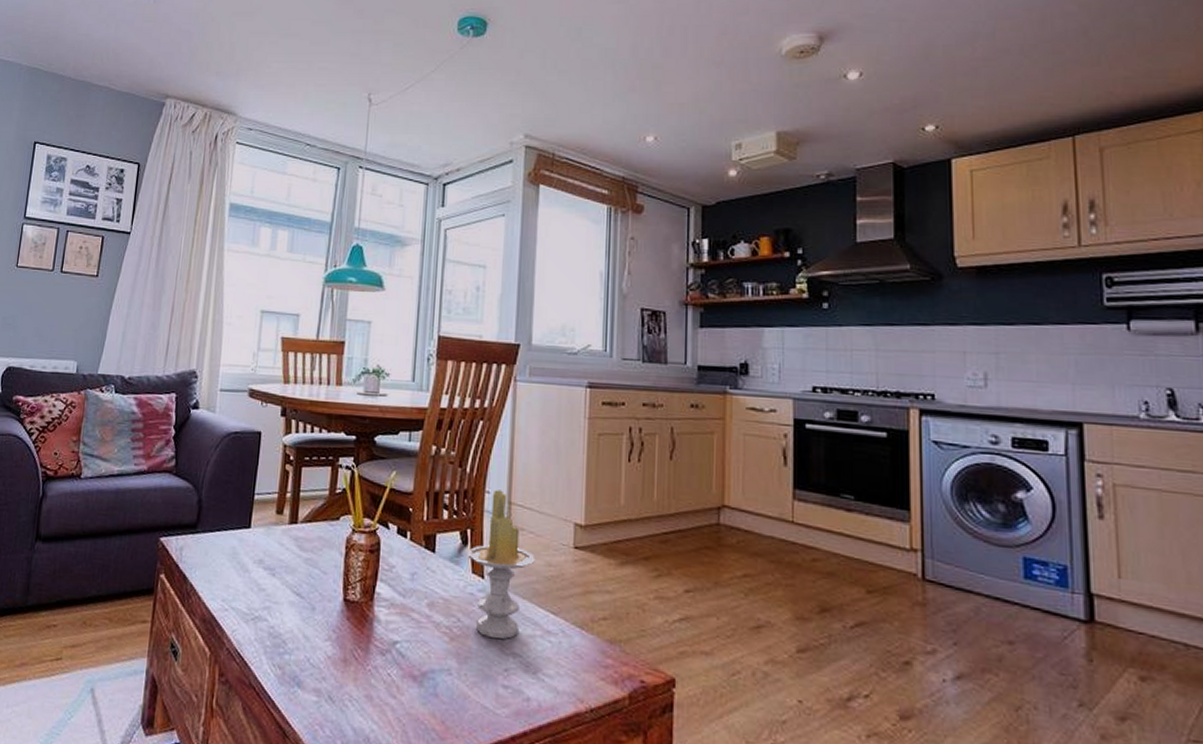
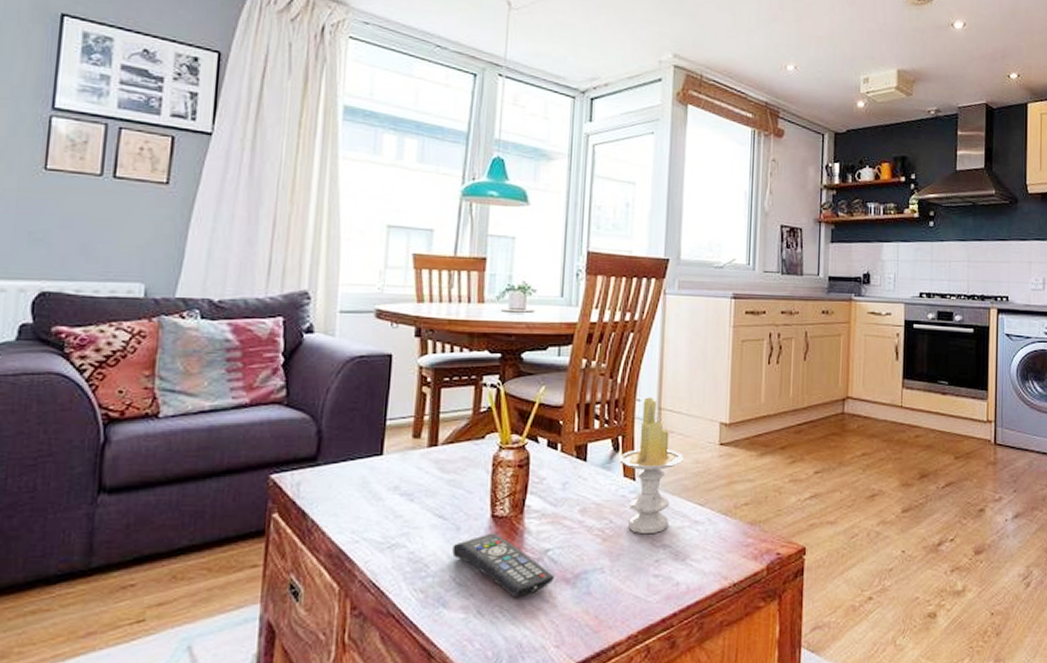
remote control: none [307,617,402,689] -> present [452,533,555,598]

